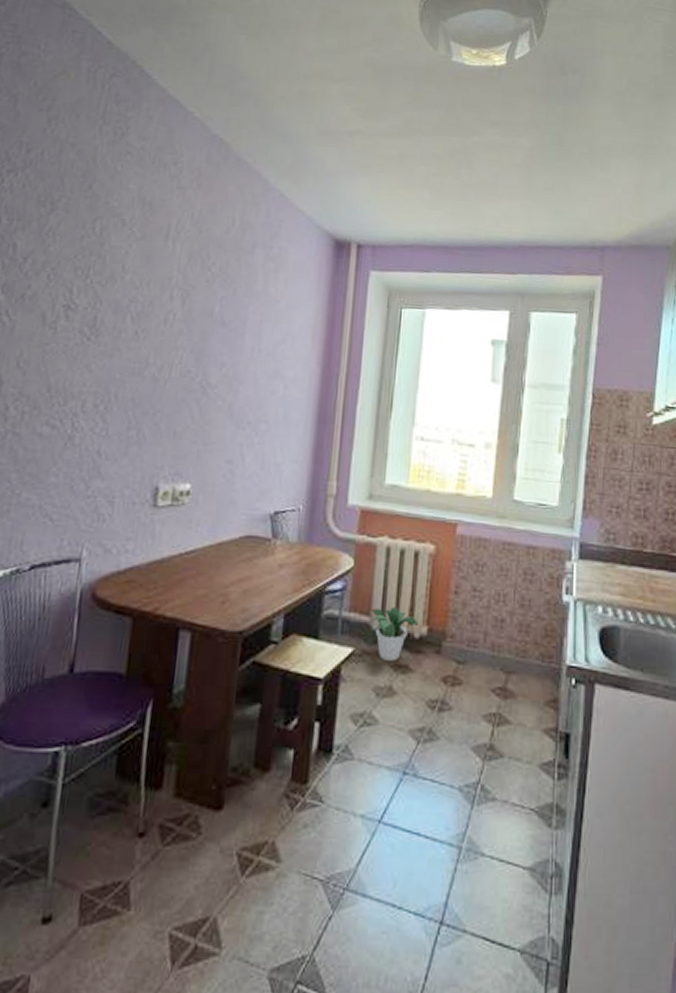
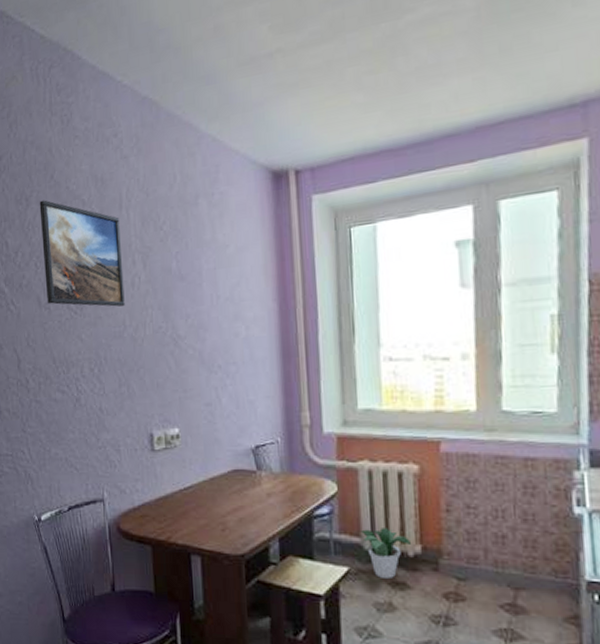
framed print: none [54,208,163,341] -> present [39,200,125,307]

